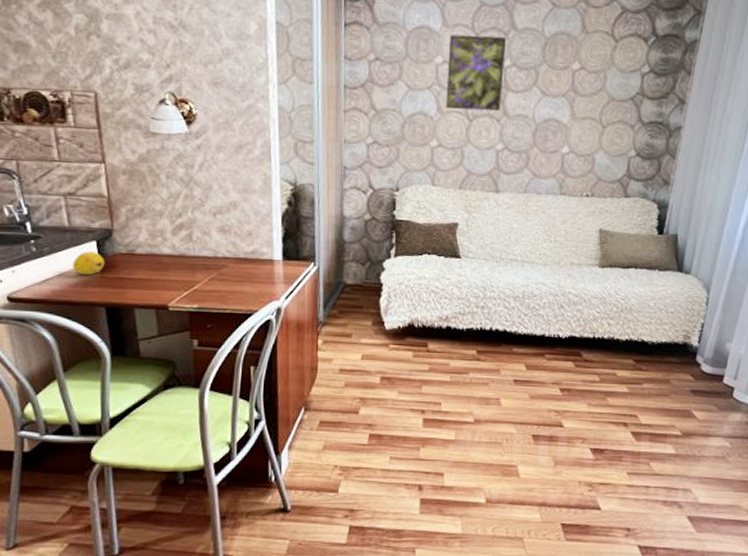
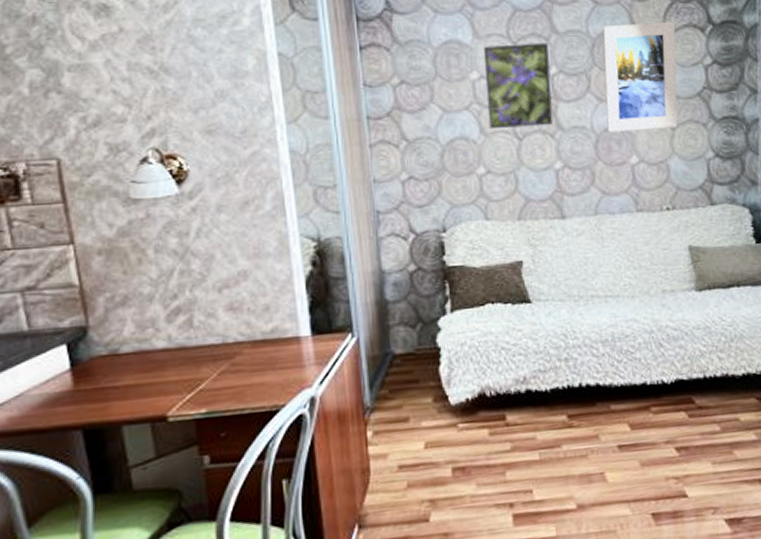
fruit: present [72,251,106,276] -> none [35,358,80,392]
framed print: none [547,27,622,127] -> present [602,21,678,132]

